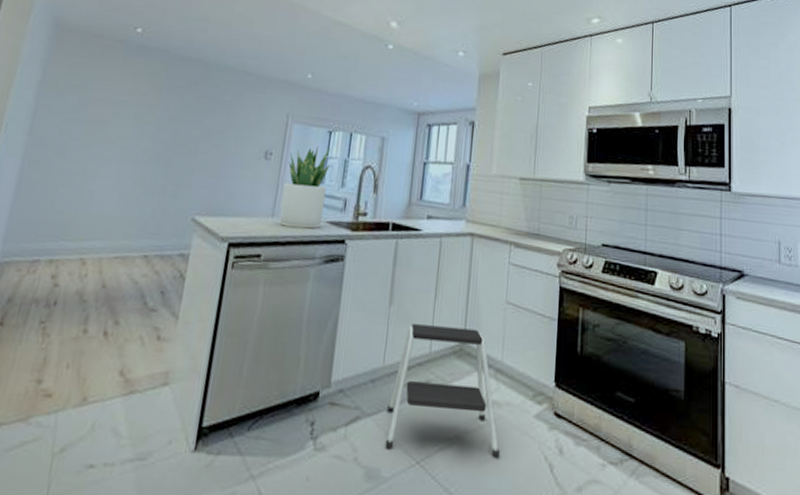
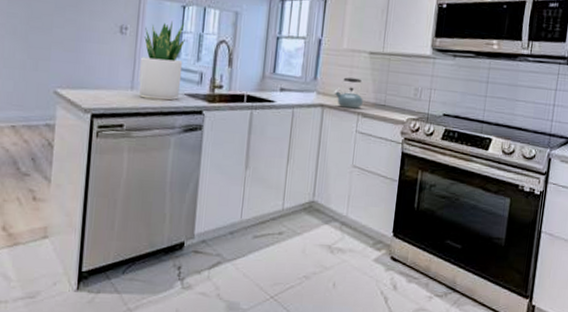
step stool: present [385,324,500,458] -> none [243,185,343,292]
kettle: none [484,204,515,238] -> present [334,77,363,109]

